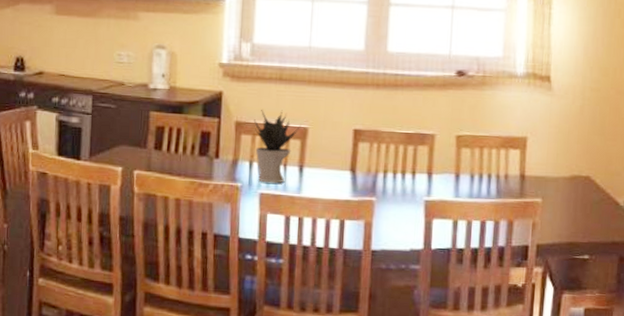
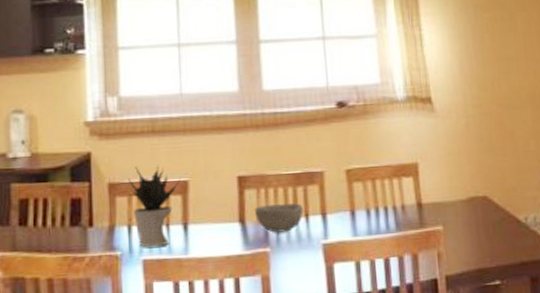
bowl: none [366,158,411,186] -> present [255,202,303,234]

